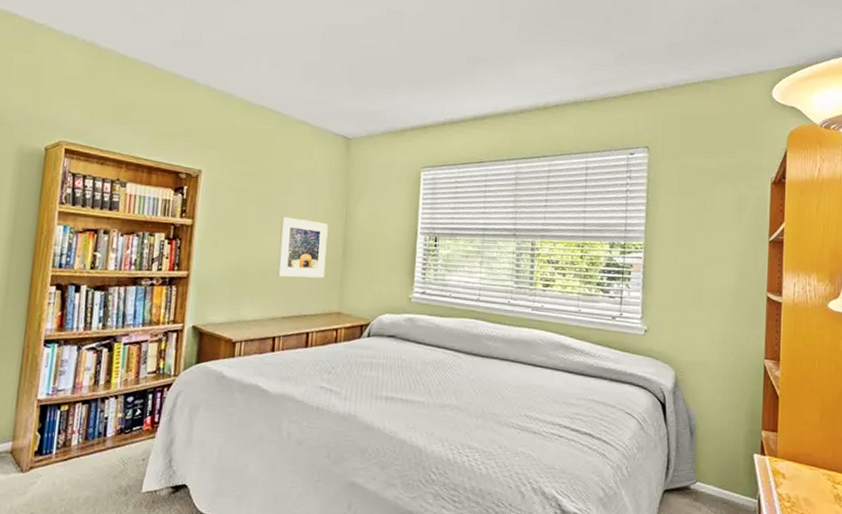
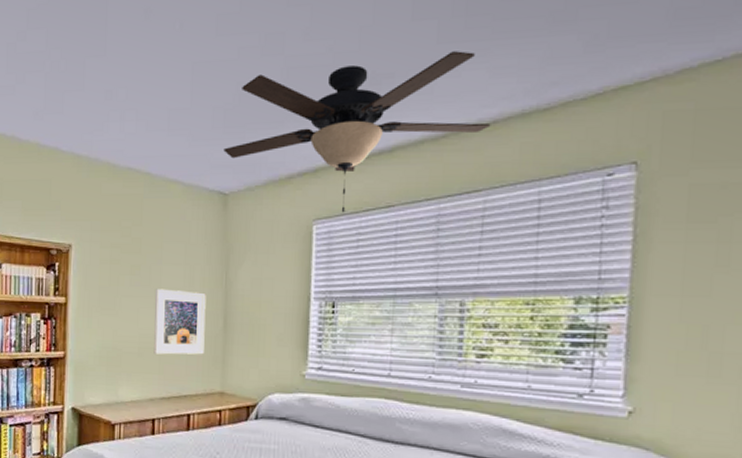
ceiling fan: none [348,42,554,164] -> present [223,51,491,213]

